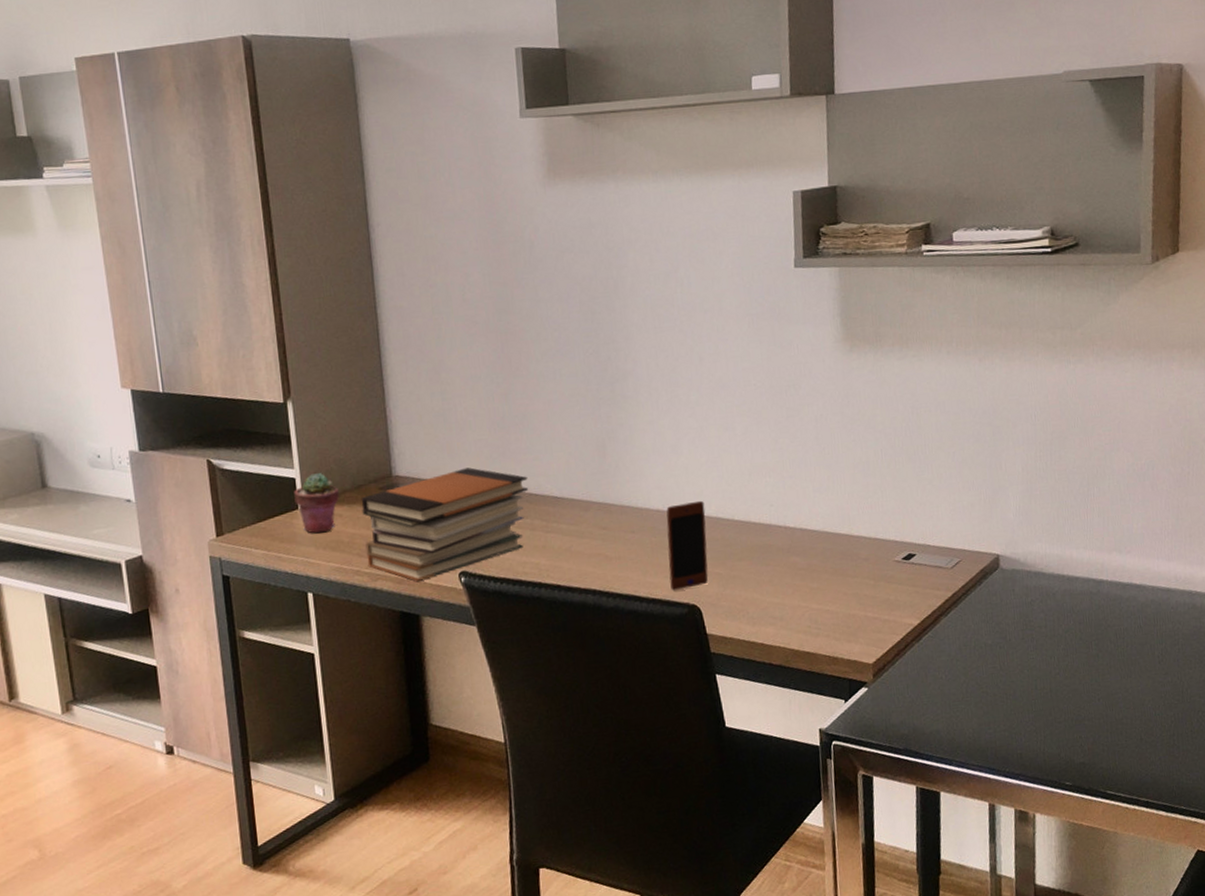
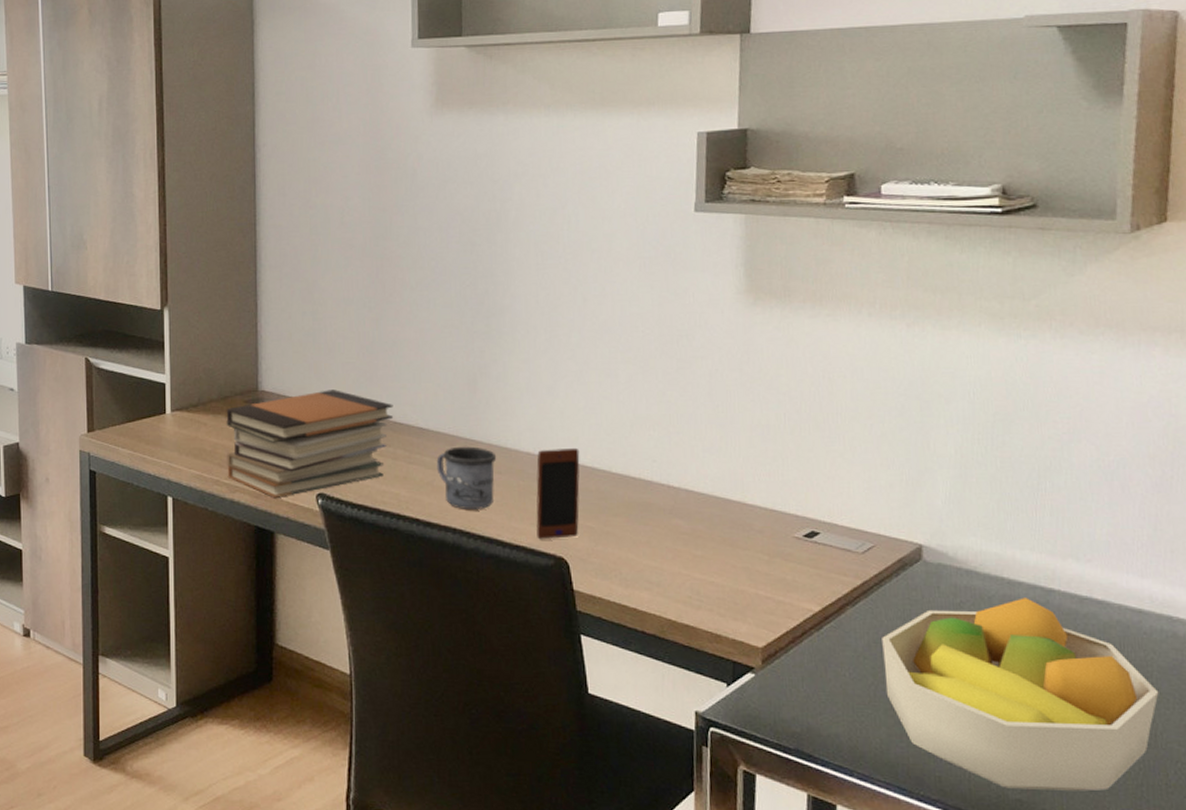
potted succulent: present [294,472,339,534] -> none [163,379,205,439]
mug: none [572,509,629,571] -> present [436,446,497,509]
fruit bowl: none [970,590,1184,755] -> present [882,598,1159,791]

